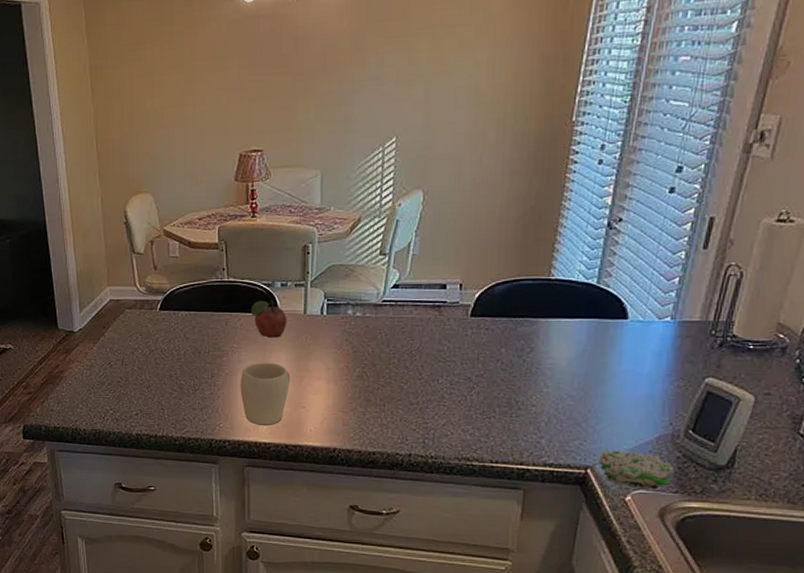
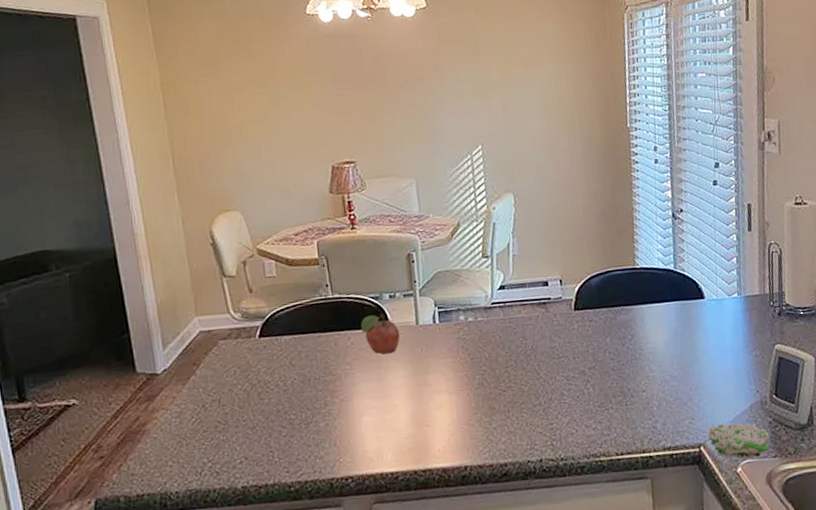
mug: present [240,362,291,425] -> none [357,380,411,453]

